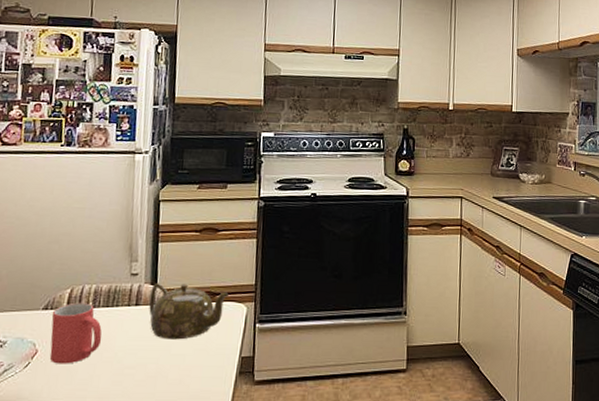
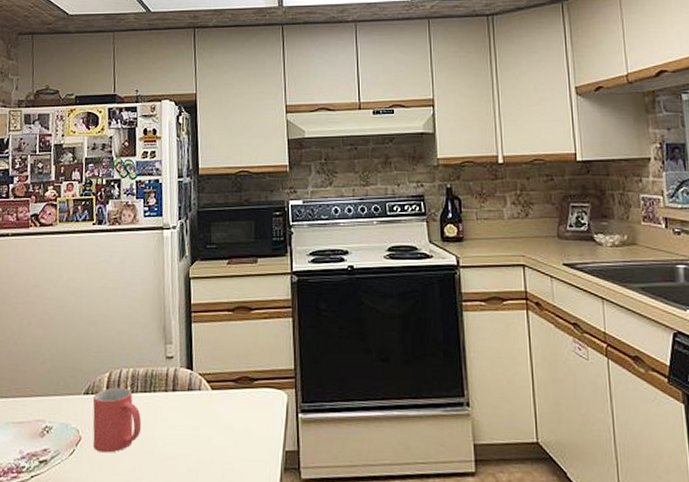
teapot: present [149,283,228,340] -> none [186,367,267,430]

